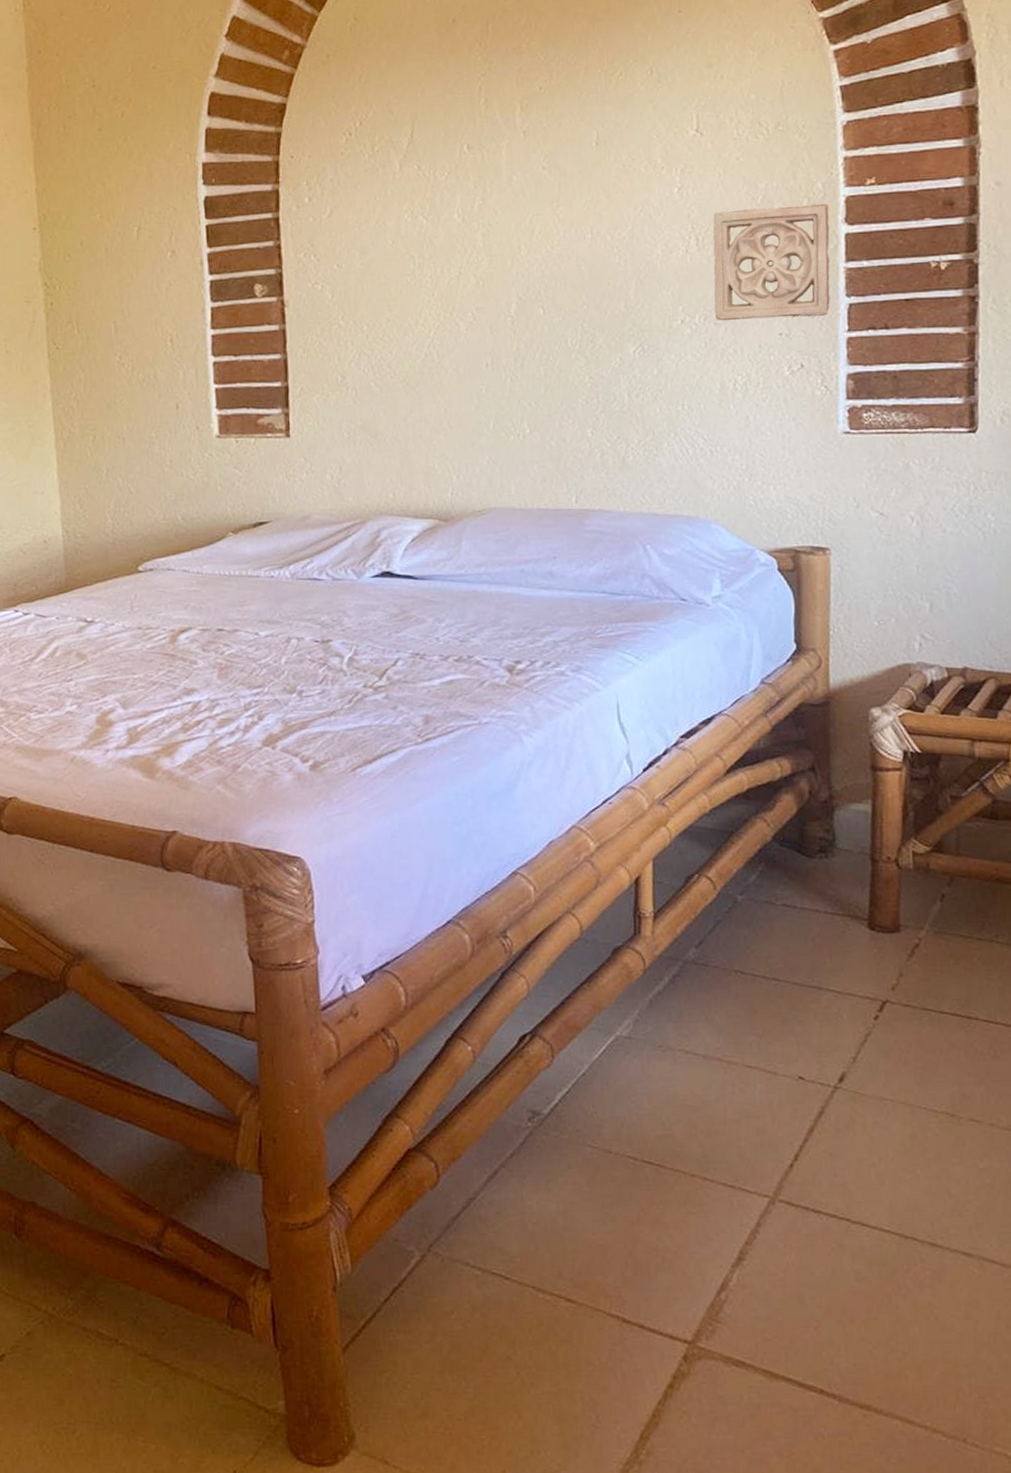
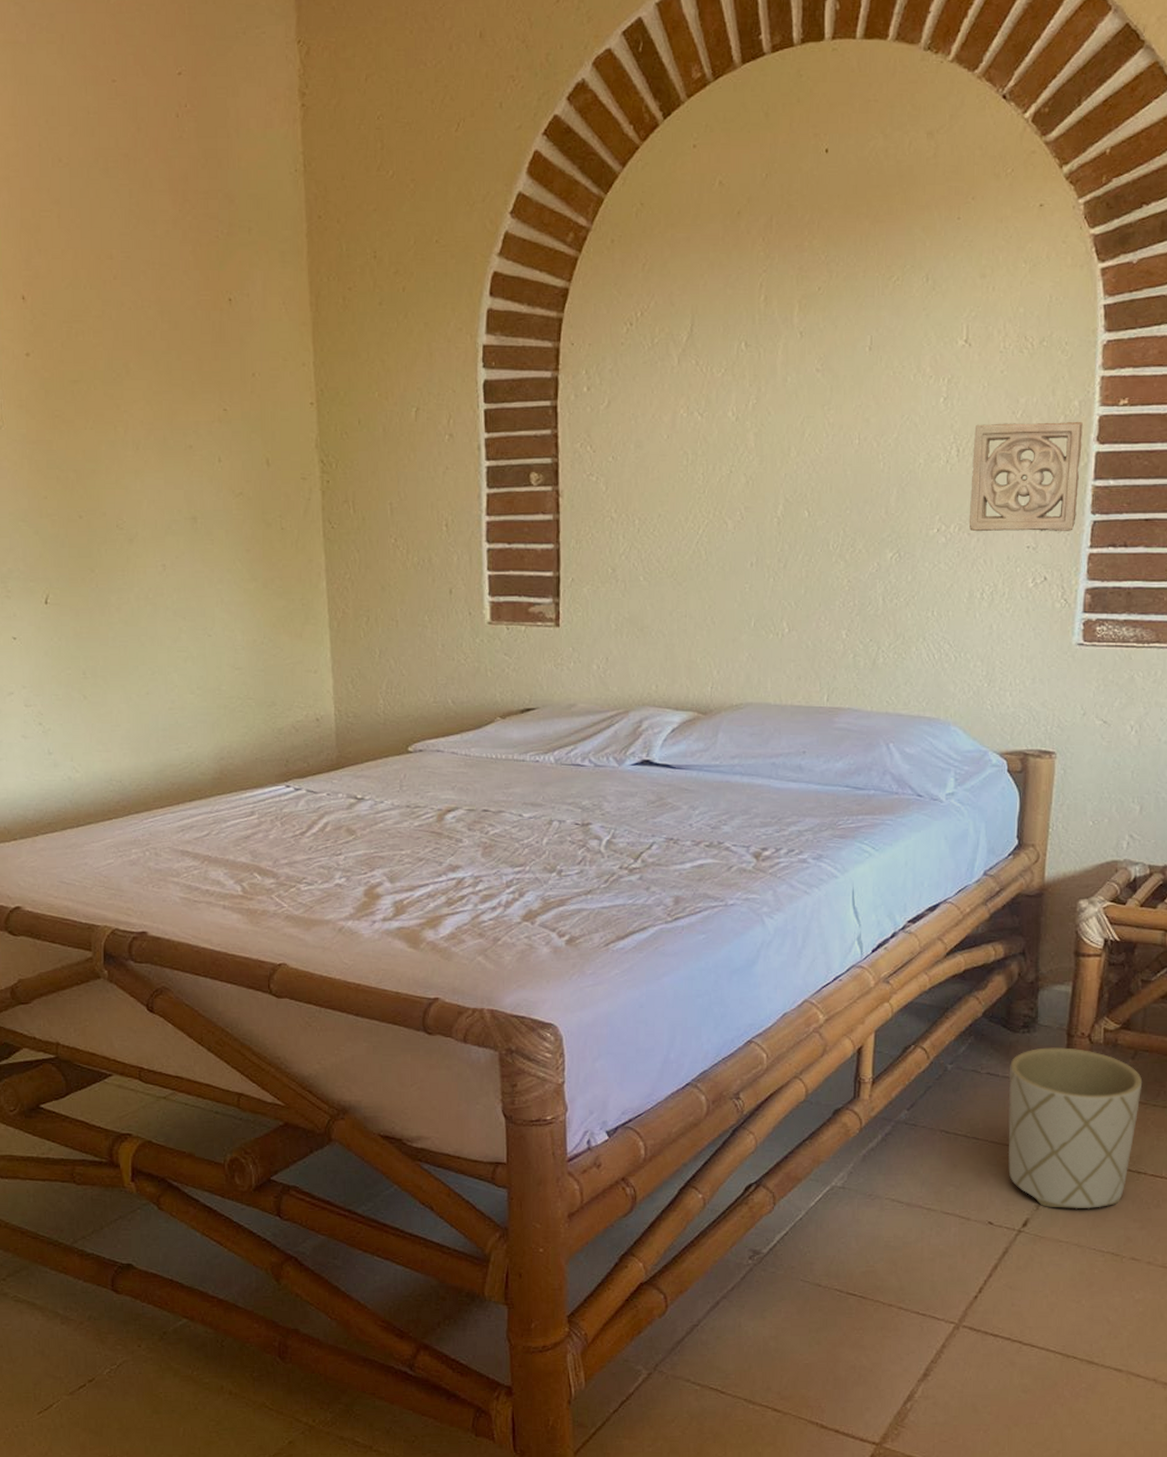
planter: none [808,874,964,1062] -> present [1007,1047,1143,1209]

